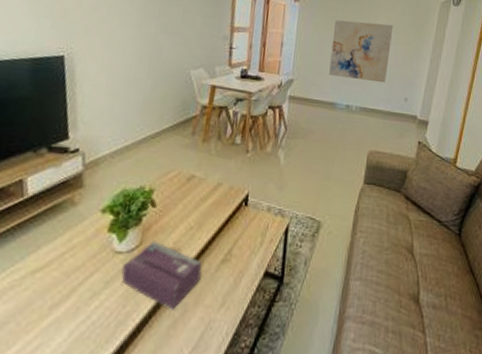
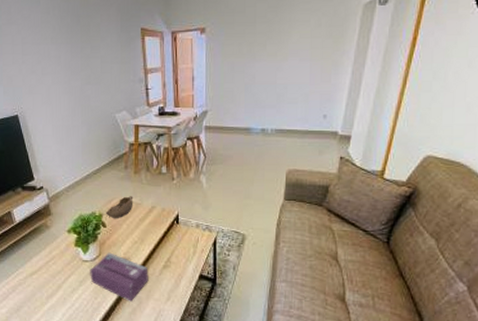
bowl: none [157,168,197,196] -> present [105,196,134,218]
wall art: present [329,20,393,83] -> none [242,40,307,103]

